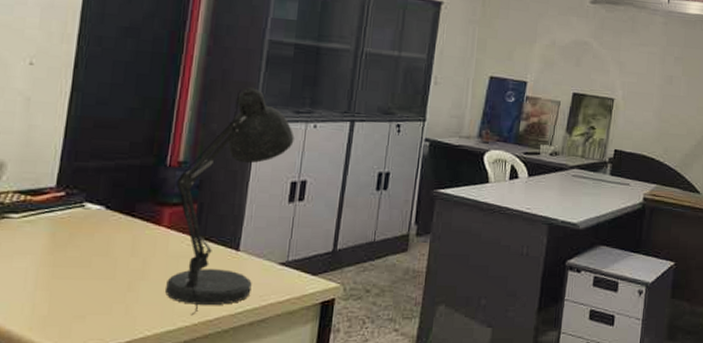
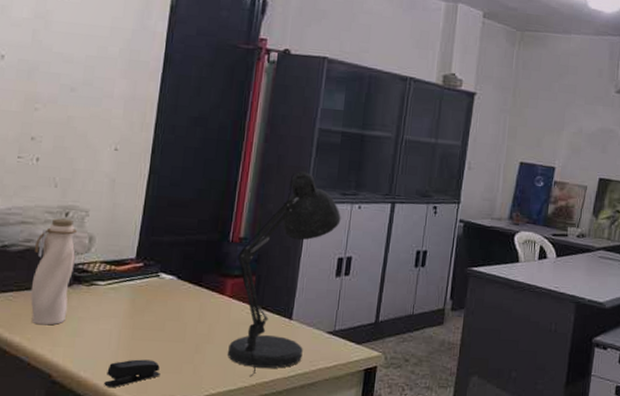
stapler: none [19,300,86,333] -> present [104,359,160,387]

